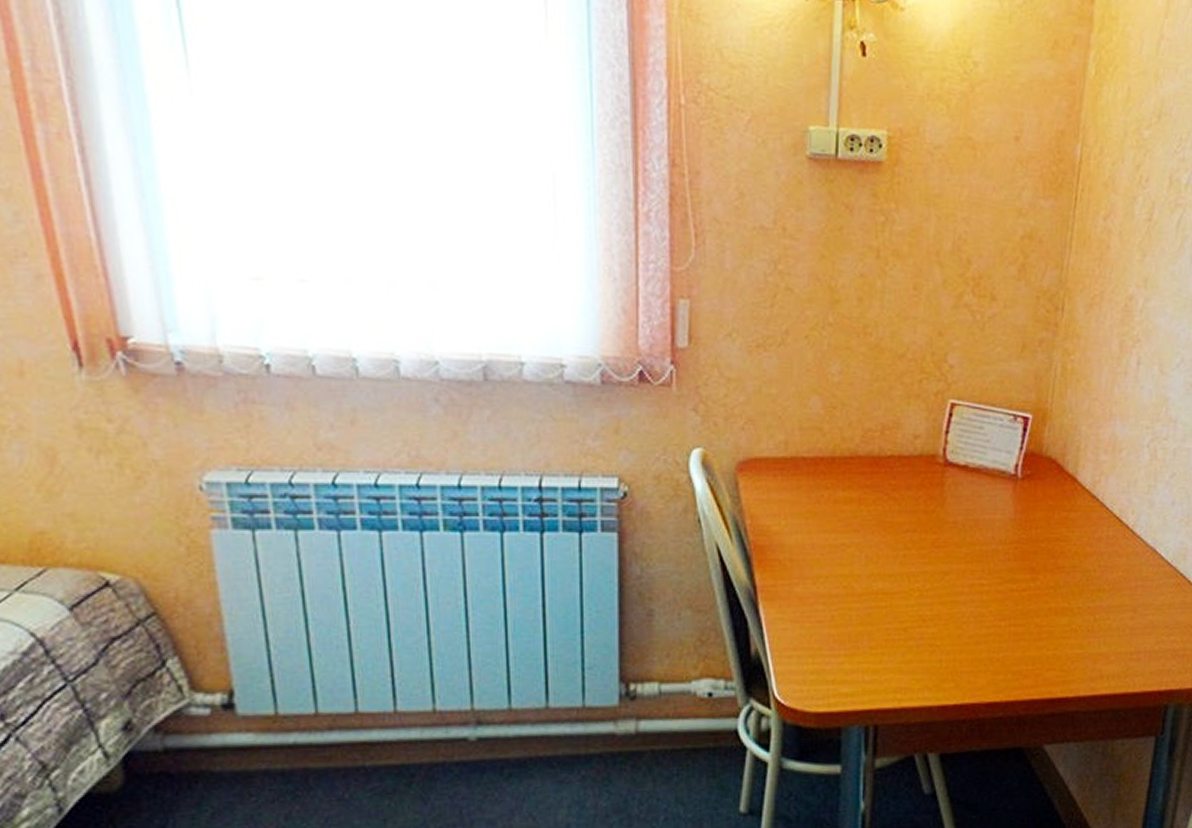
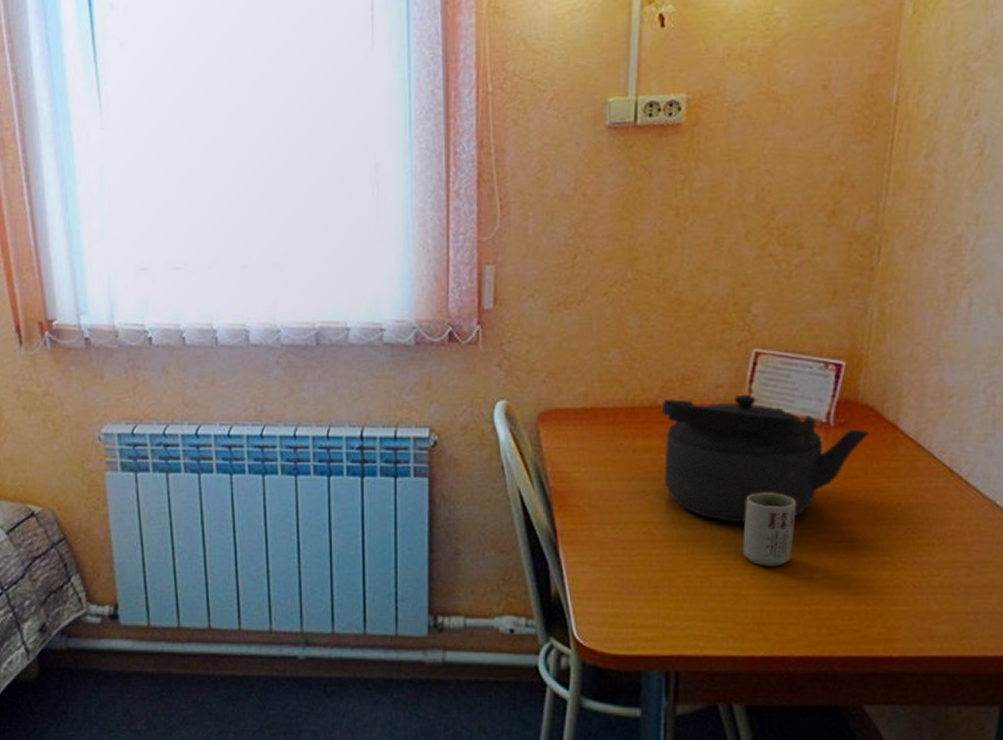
kettle: none [861,445,1052,575] -> present [661,394,869,523]
cup: none [938,544,987,617] -> present [742,493,796,567]

